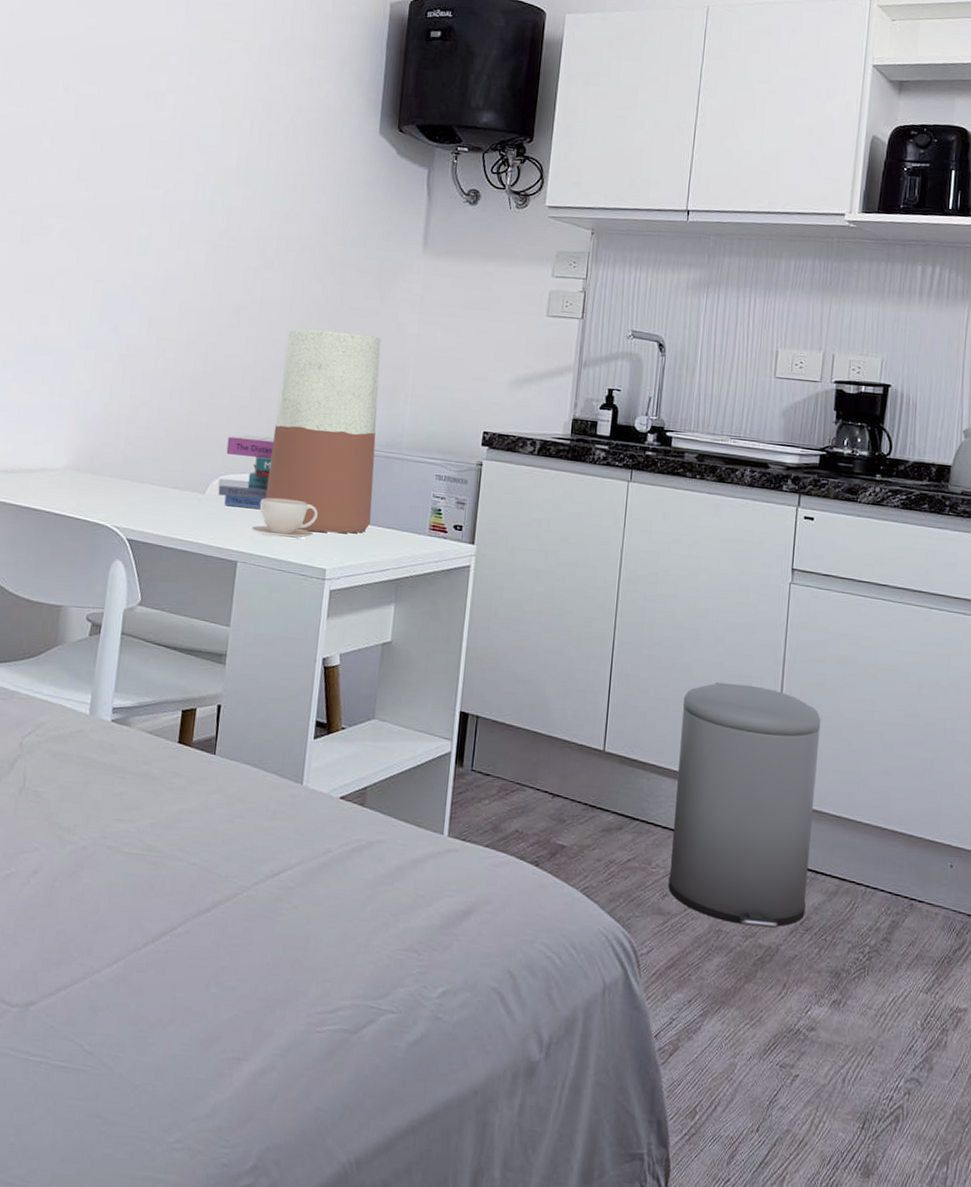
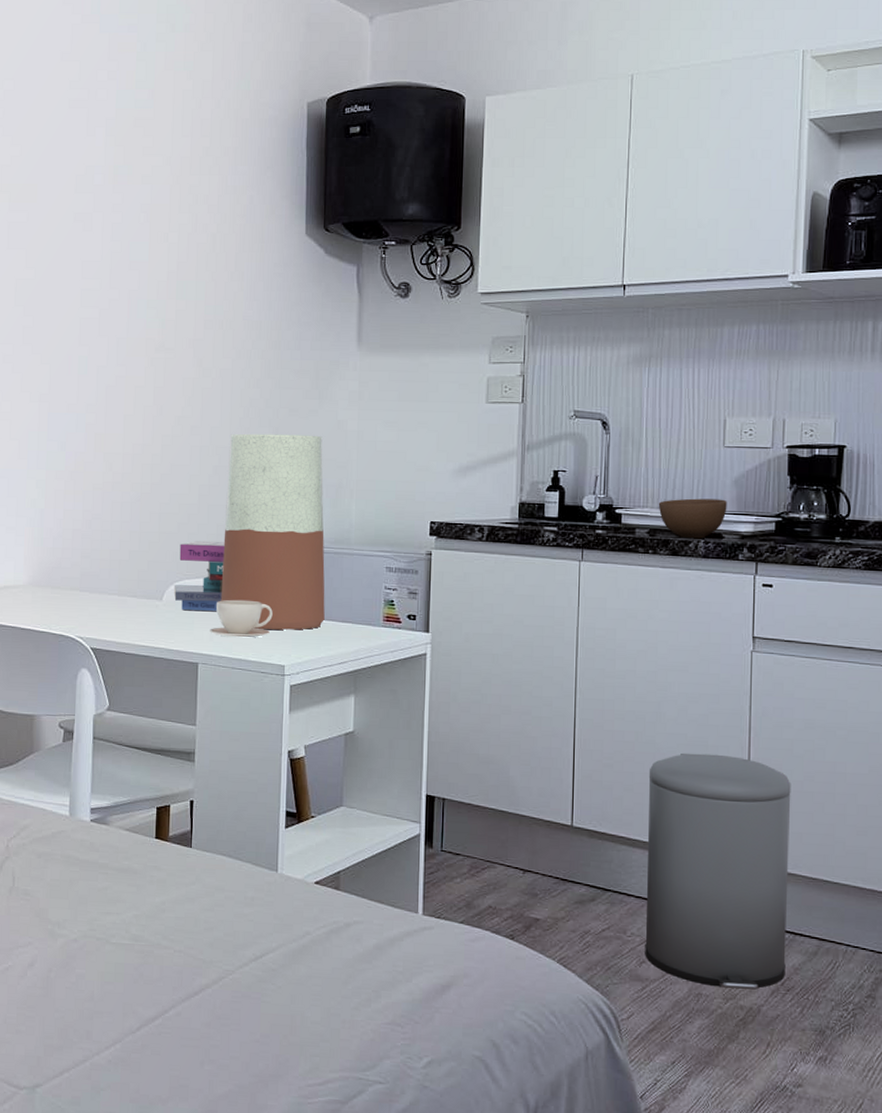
bowl: none [708,426,775,468] -> present [658,498,727,539]

